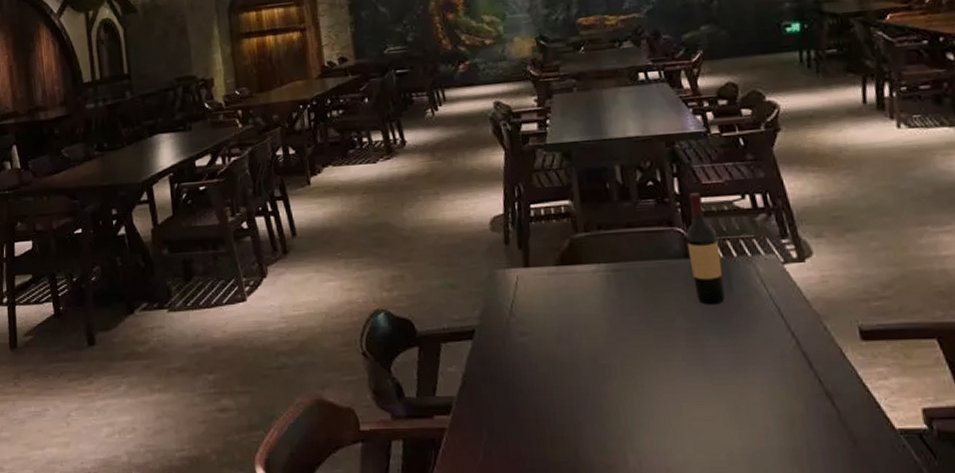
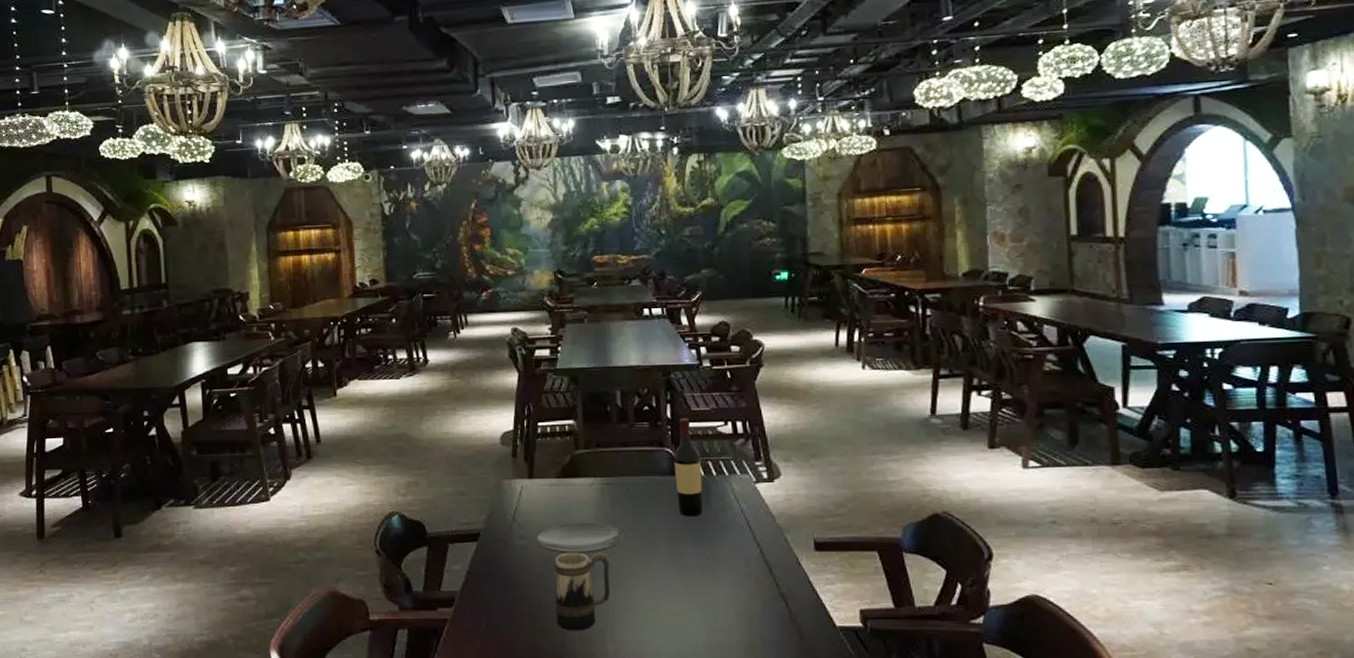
plate: none [538,314,637,351] -> present [537,522,624,554]
beer mug: none [560,348,627,439] -> present [554,552,611,631]

